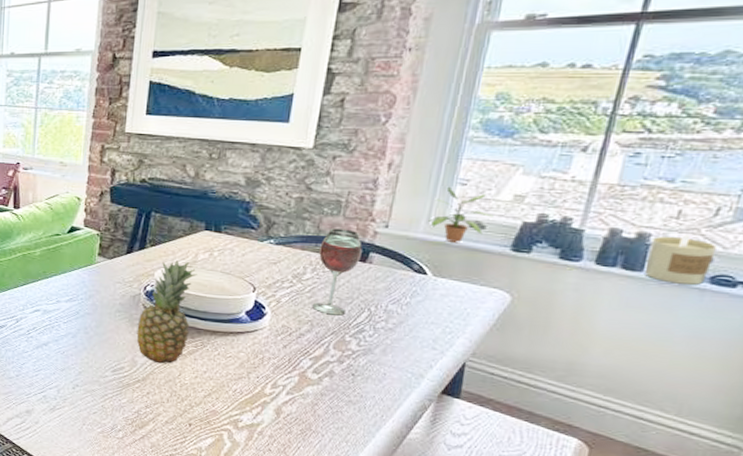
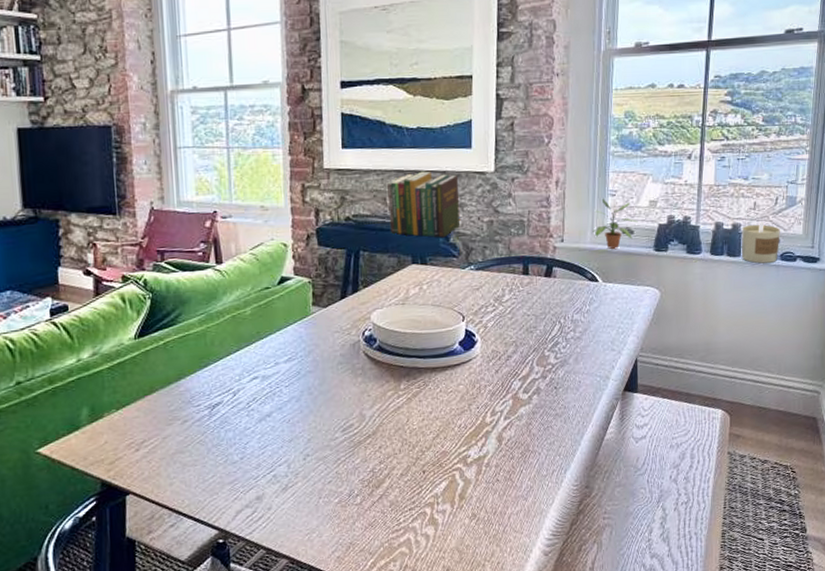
fruit: present [136,260,197,364] -> none [361,299,411,413]
books: none [185,142,268,209] -> present [387,170,460,238]
wineglass: present [312,228,362,316] -> none [513,247,547,333]

